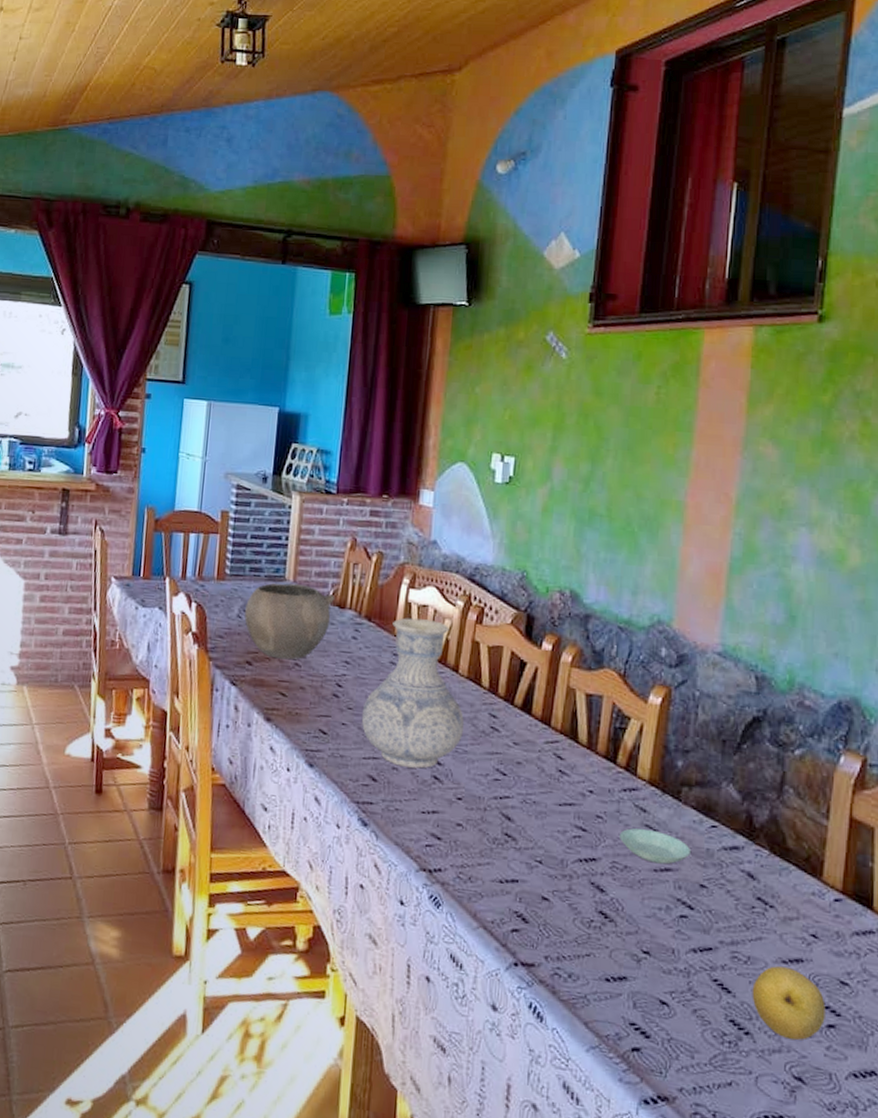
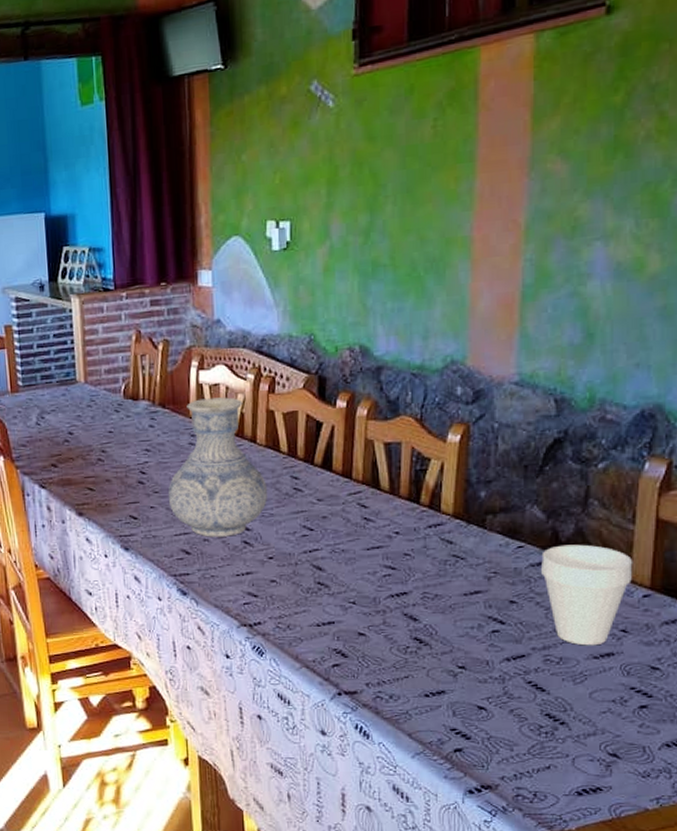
bowl: present [244,583,335,660] -> none [42,383,128,457]
saucer: present [620,828,692,865] -> none [428,558,500,588]
cup: none [734,830,826,949] -> present [541,544,633,646]
fruit: present [752,966,826,1041] -> none [565,662,637,724]

